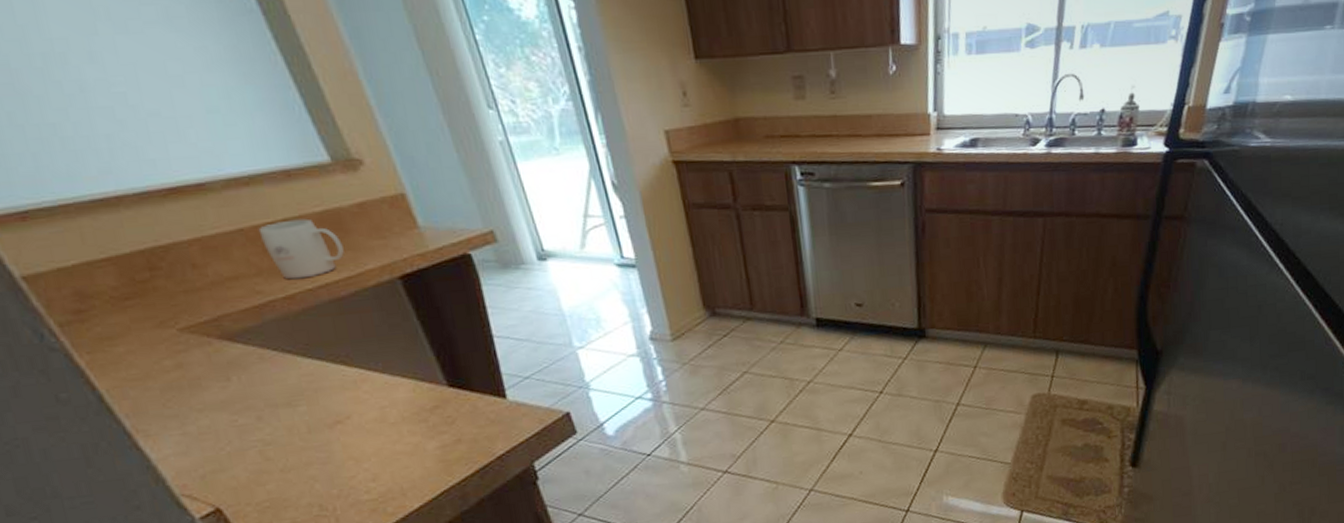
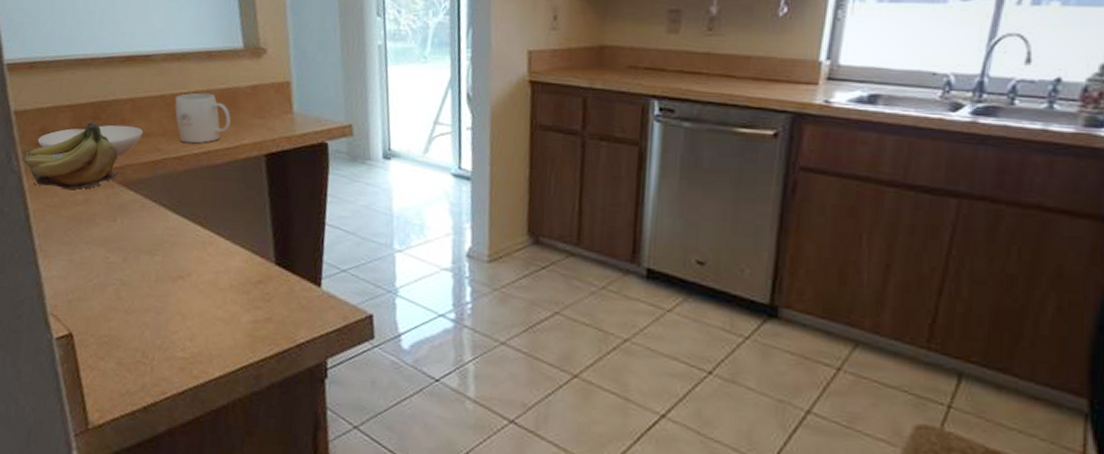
fruit: none [61,273,213,360] -> present [22,121,118,190]
bowl: none [74,270,230,315] -> present [37,124,144,157]

